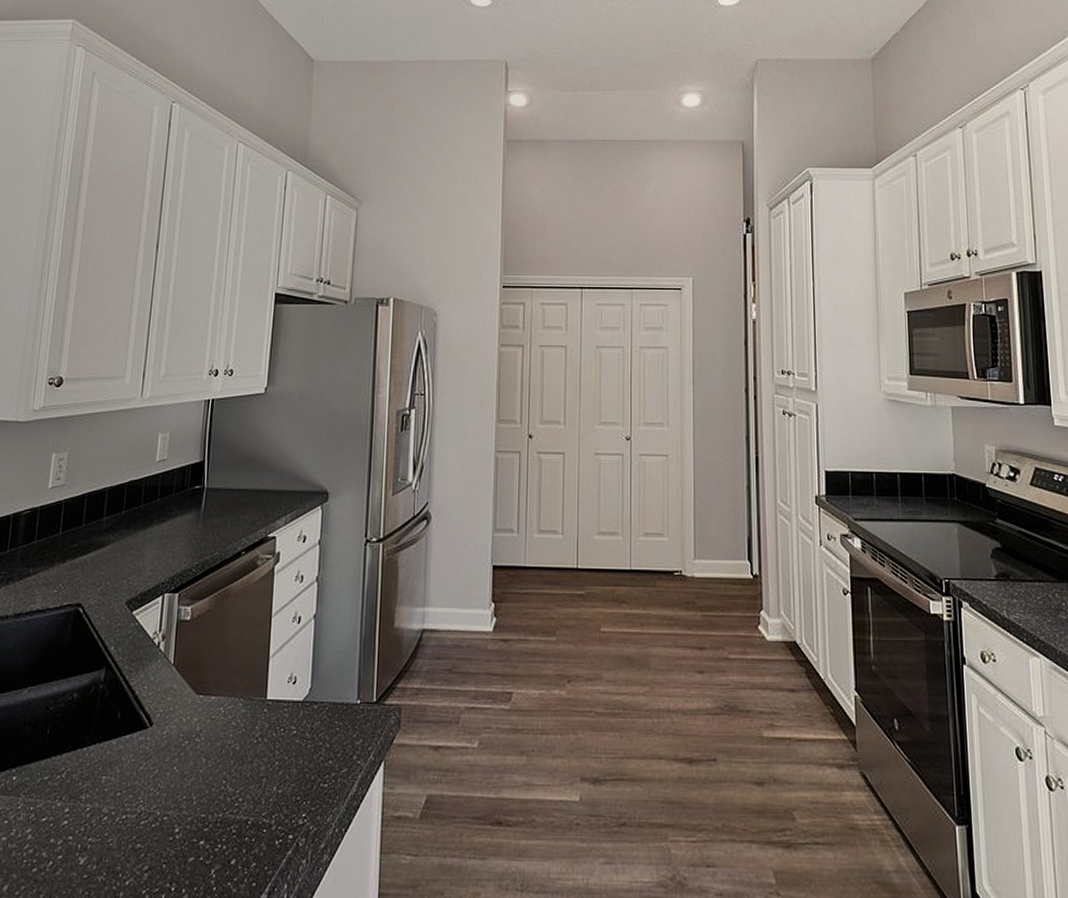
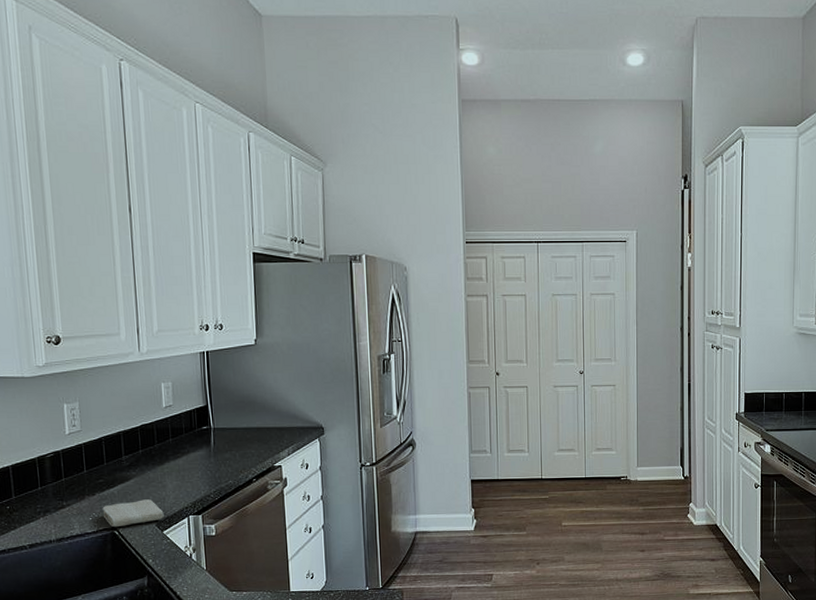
washcloth: none [70,570,138,604] -> present [102,499,165,528]

